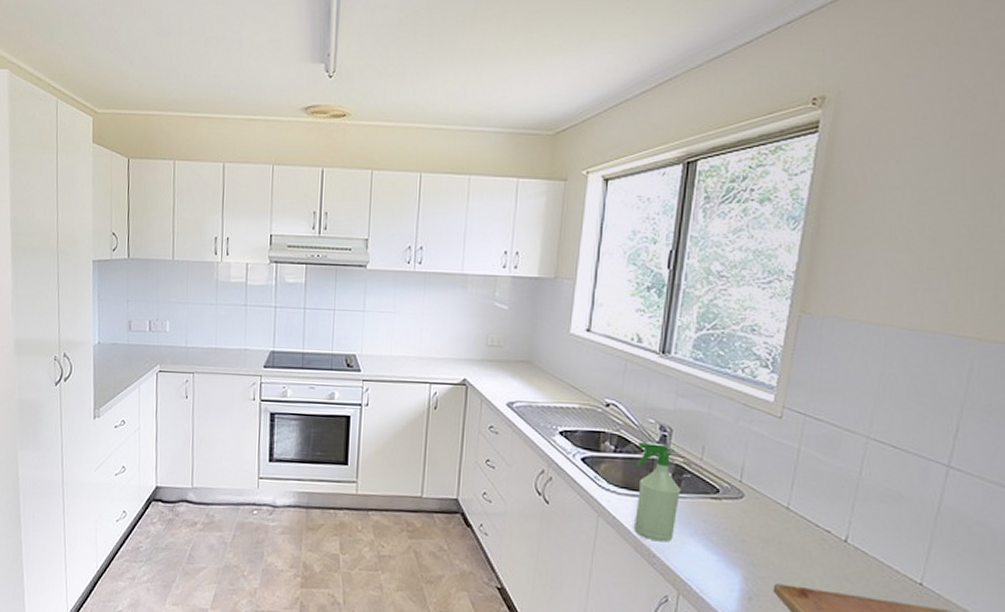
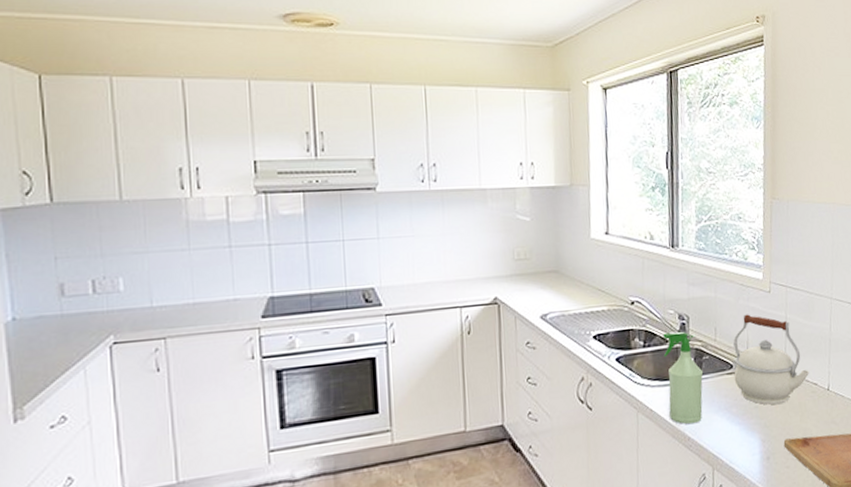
kettle: none [719,438,823,544] -> present [733,314,810,405]

